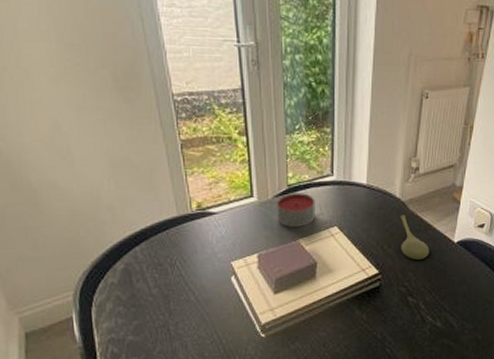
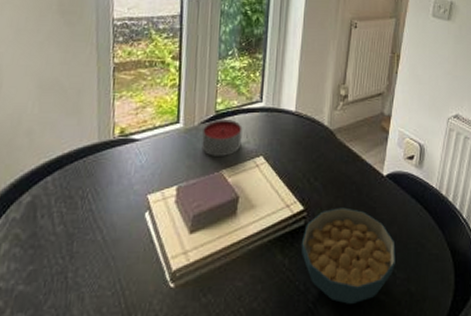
cereal bowl: none [377,271,465,349] -> present [301,207,396,304]
spoon: present [400,214,430,261] -> none [328,144,358,196]

